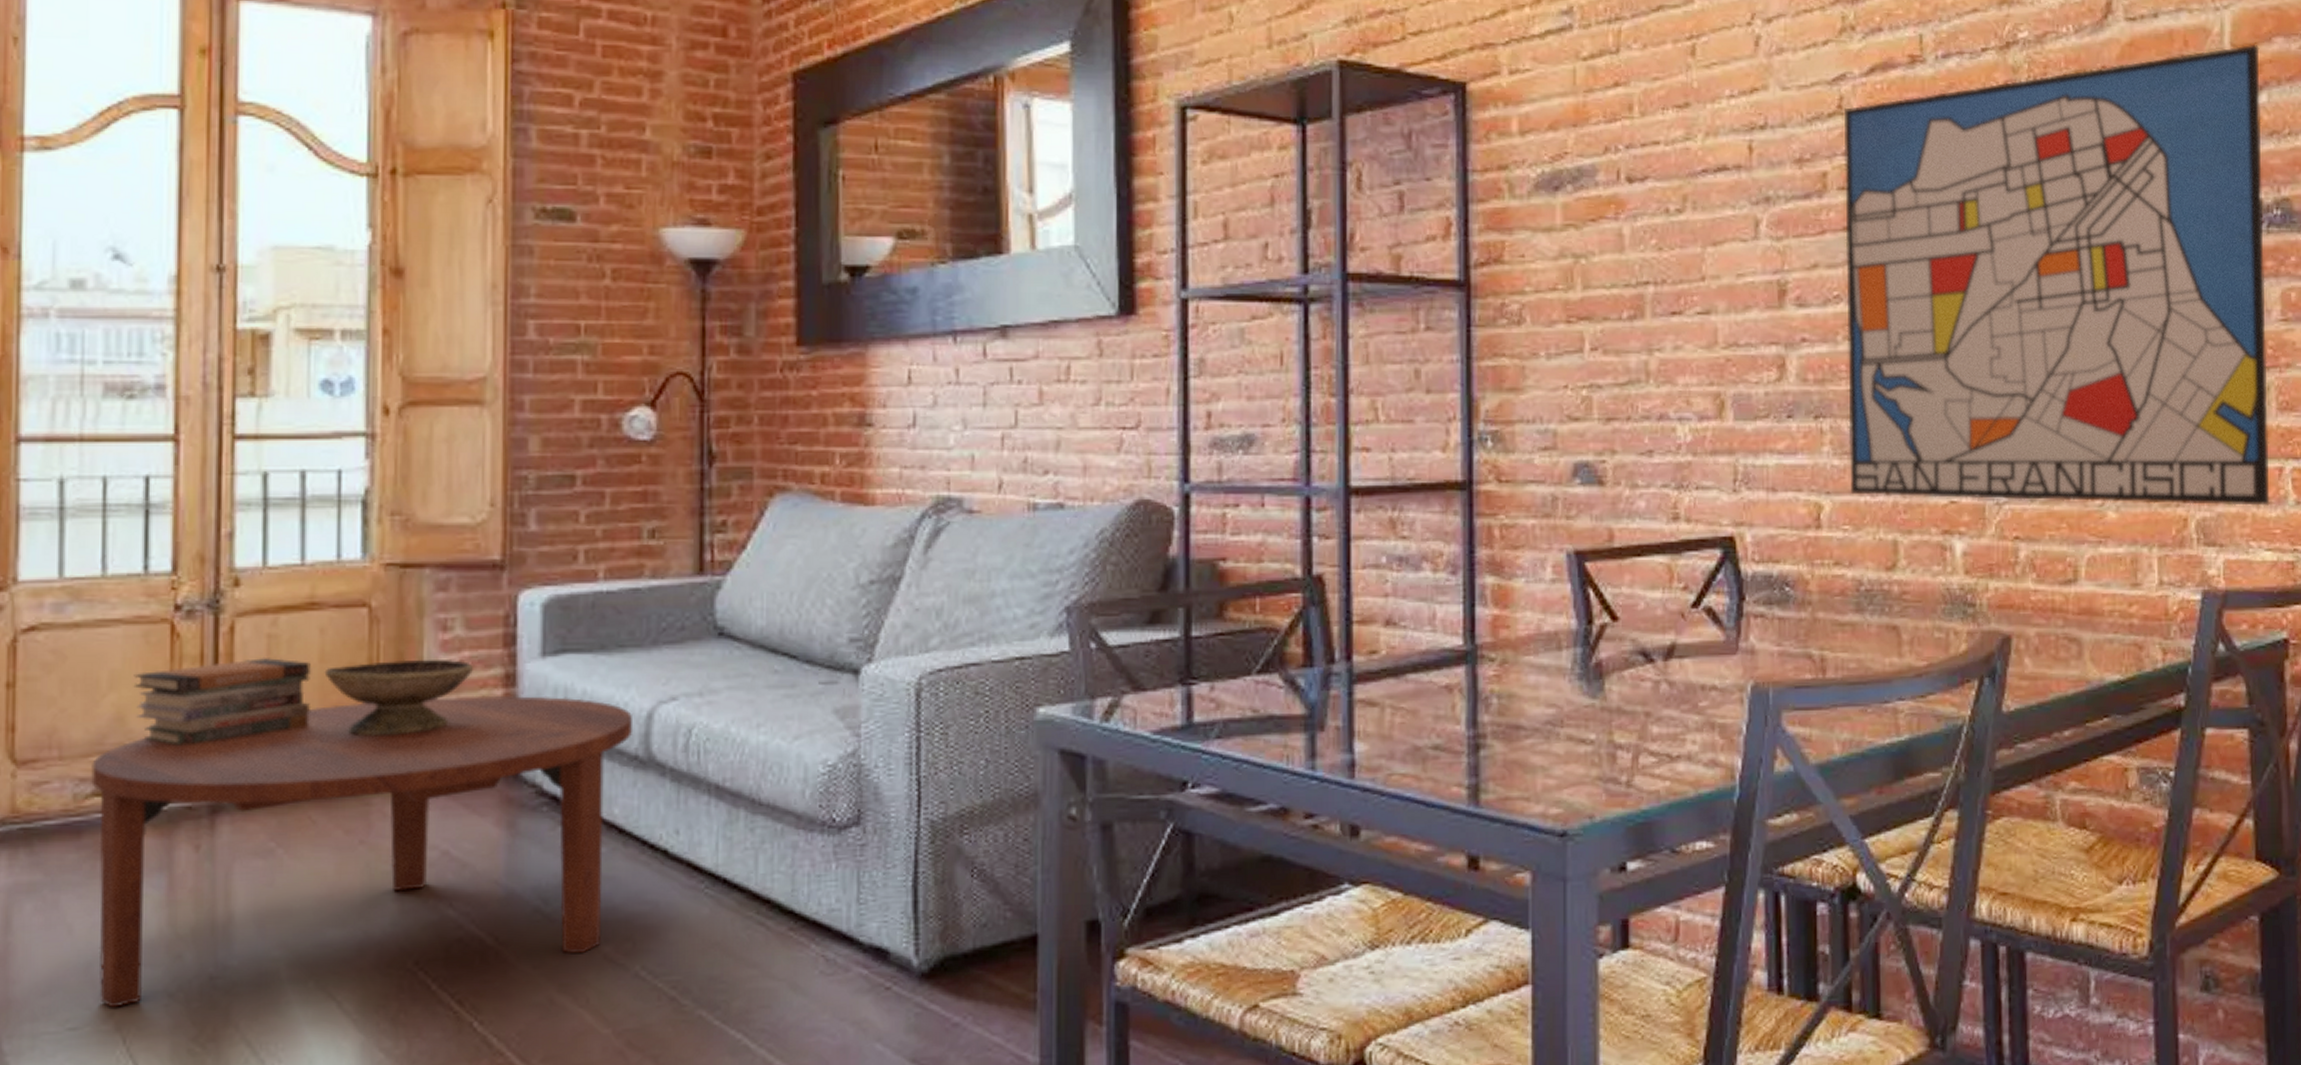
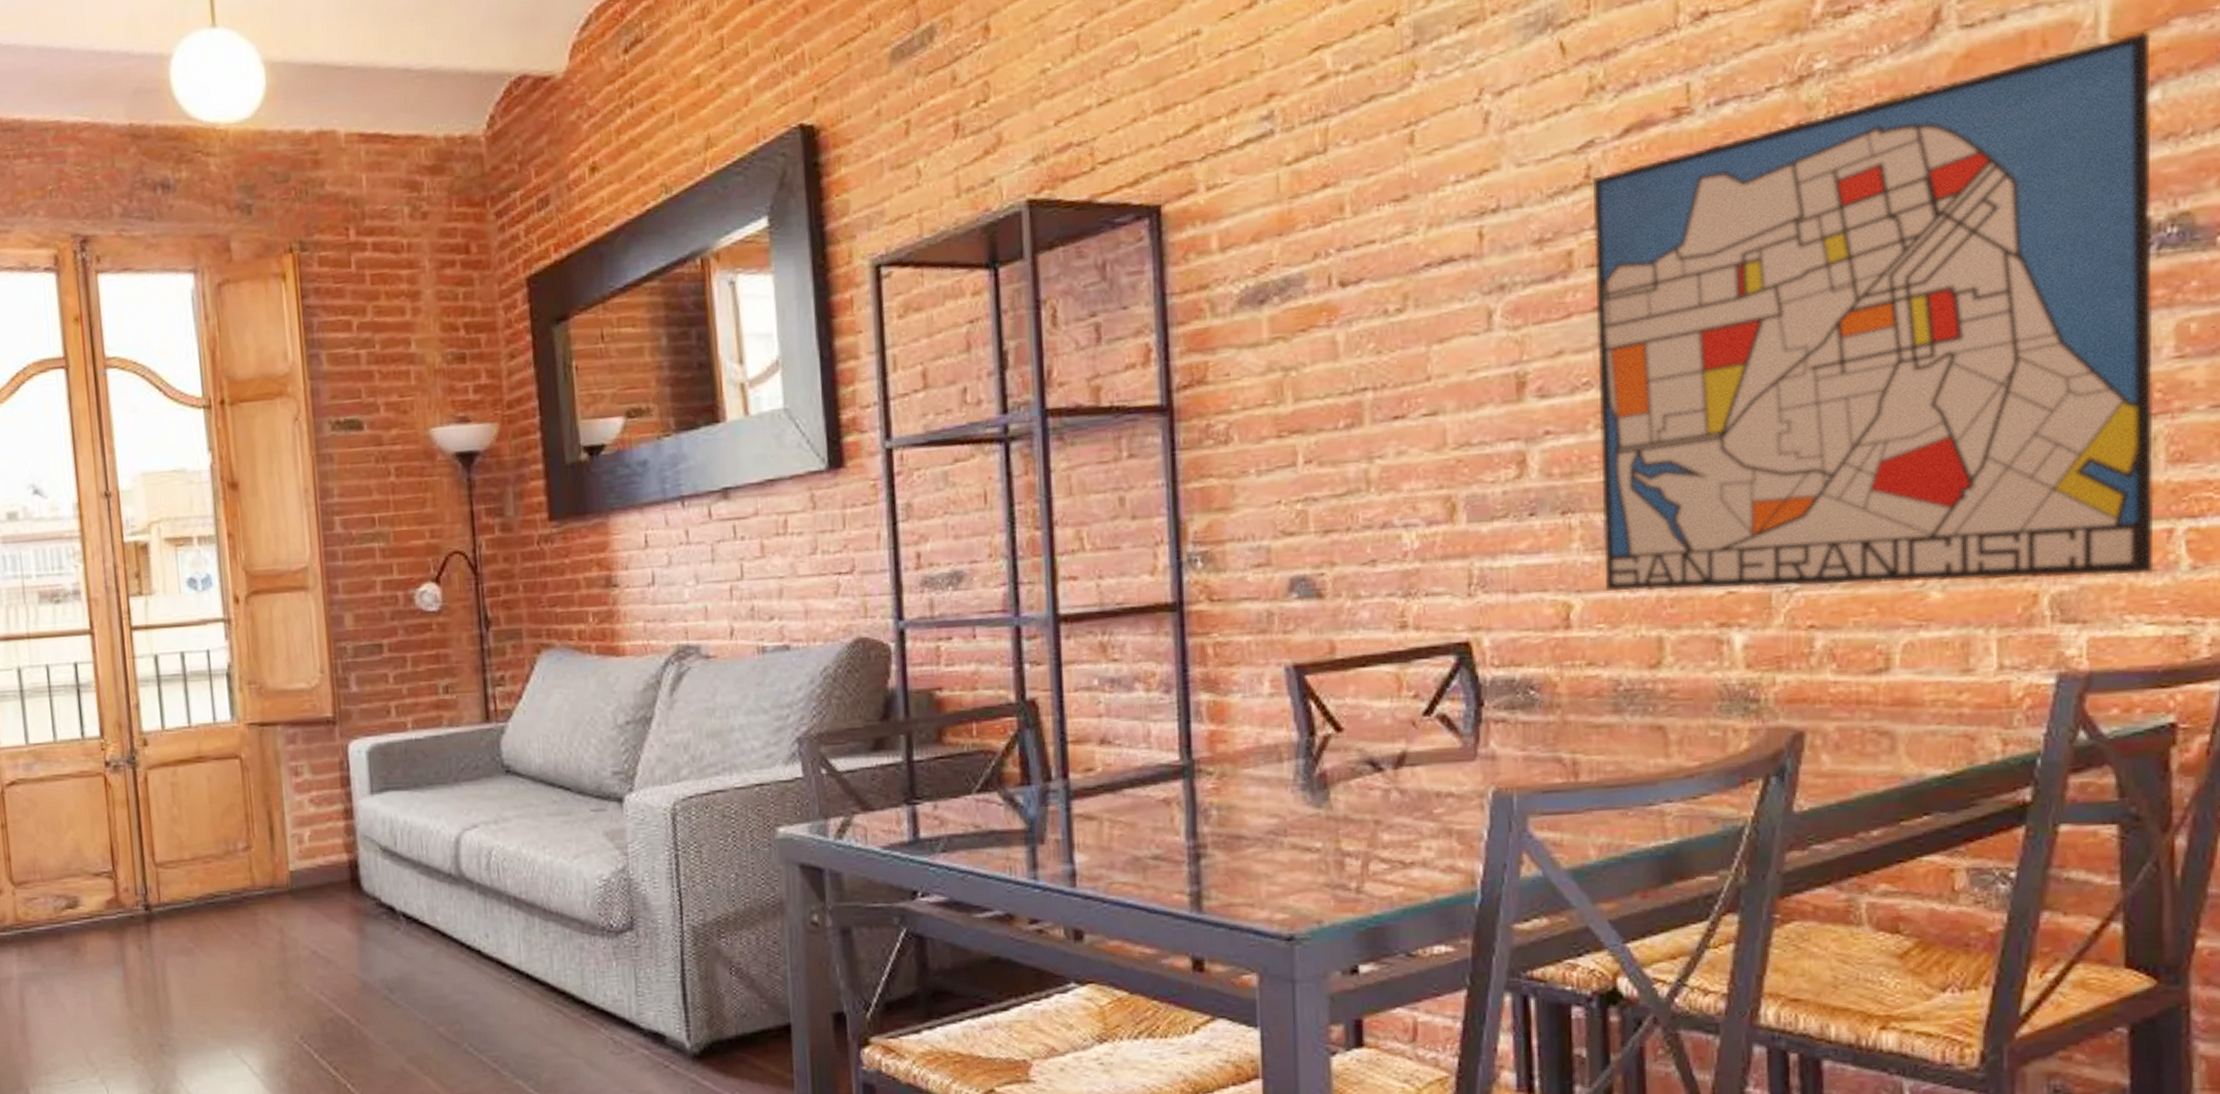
coffee table: present [91,695,634,1008] -> none [63,826,446,1066]
book stack: present [133,657,312,746] -> none [83,800,207,870]
decorative bowl: present [324,659,473,737] -> none [213,798,320,861]

